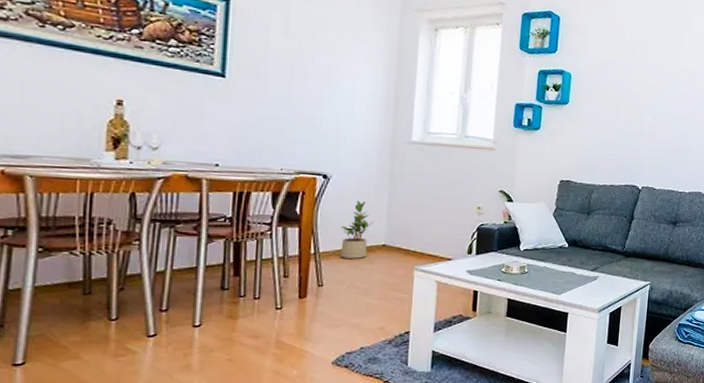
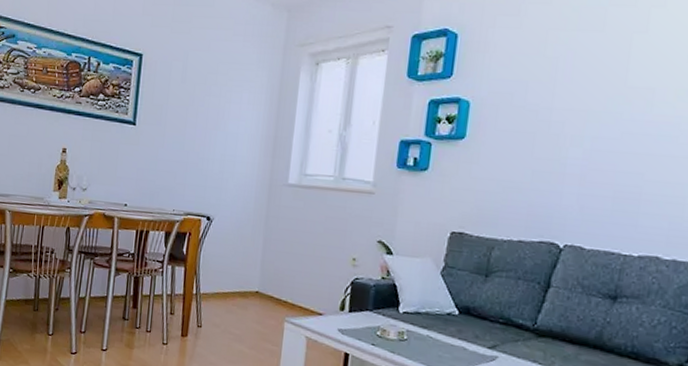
potted plant: present [340,200,373,259] -> none [217,243,248,304]

